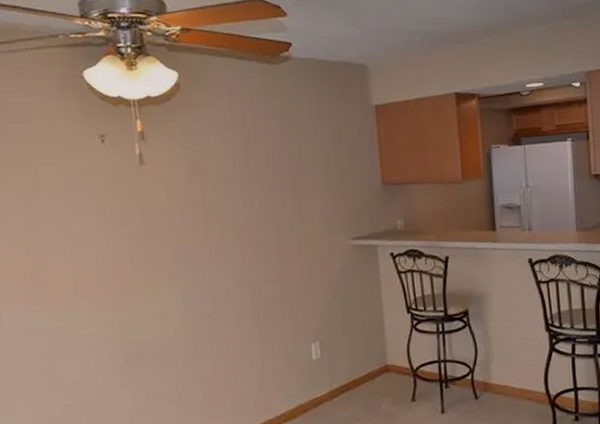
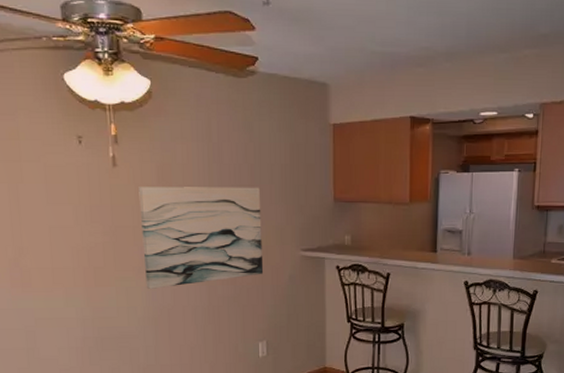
wall art: none [169,175,312,294] -> present [138,187,264,289]

